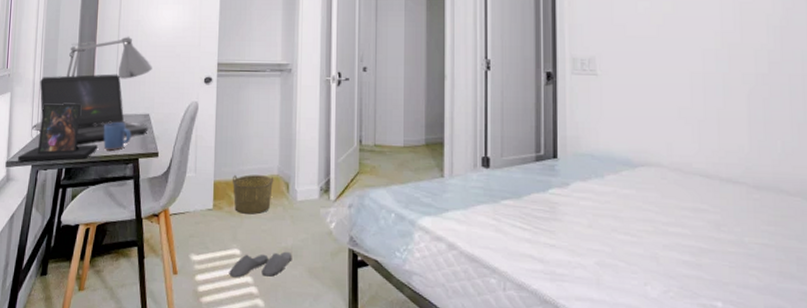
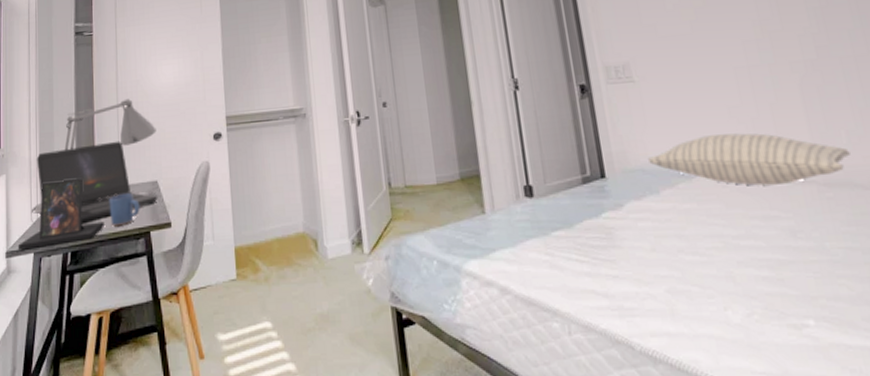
slippers: present [229,251,291,278] -> none [261,318,329,355]
basket: present [233,175,274,215] -> none [255,234,301,281]
pillow: none [599,131,782,183] -> present [648,133,850,186]

